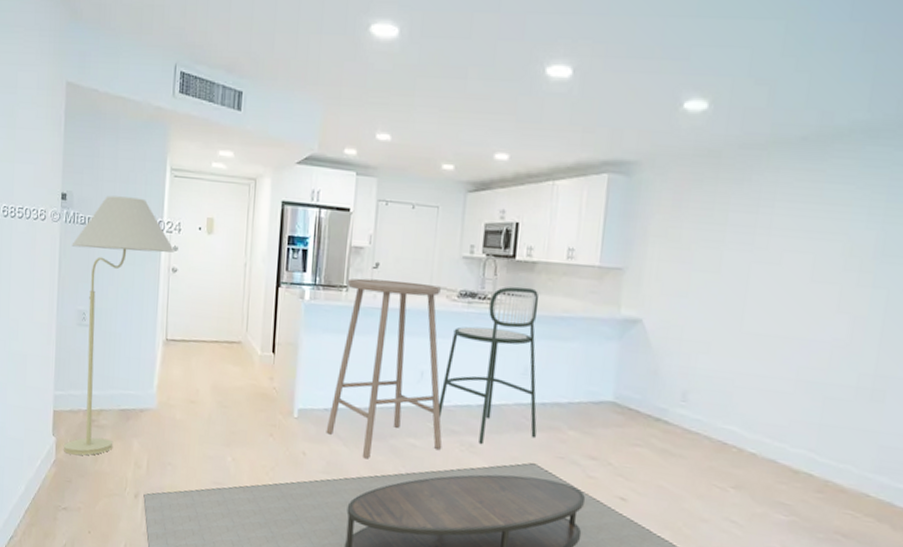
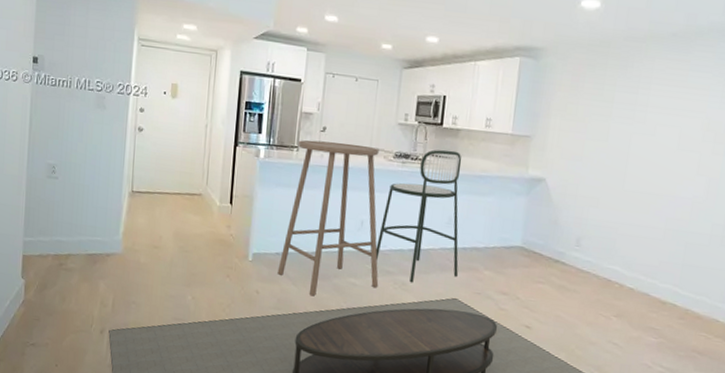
floor lamp: present [63,195,175,456] -> none [32,60,142,296]

